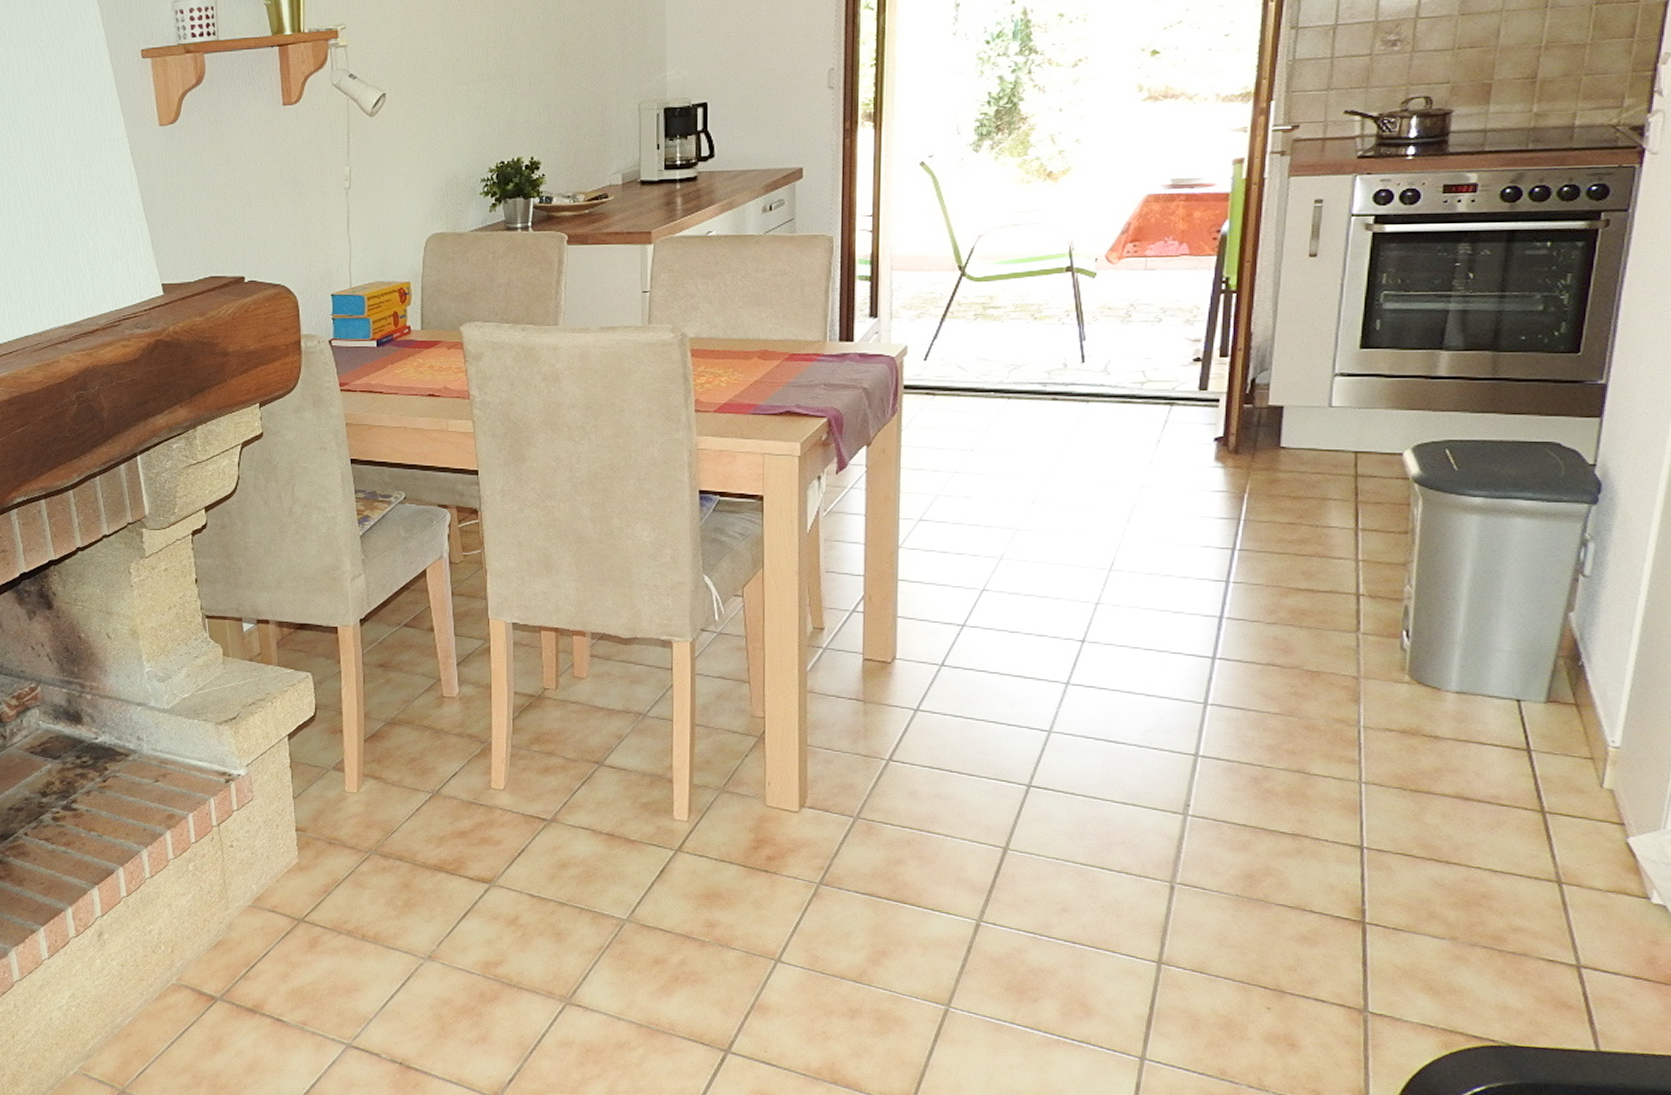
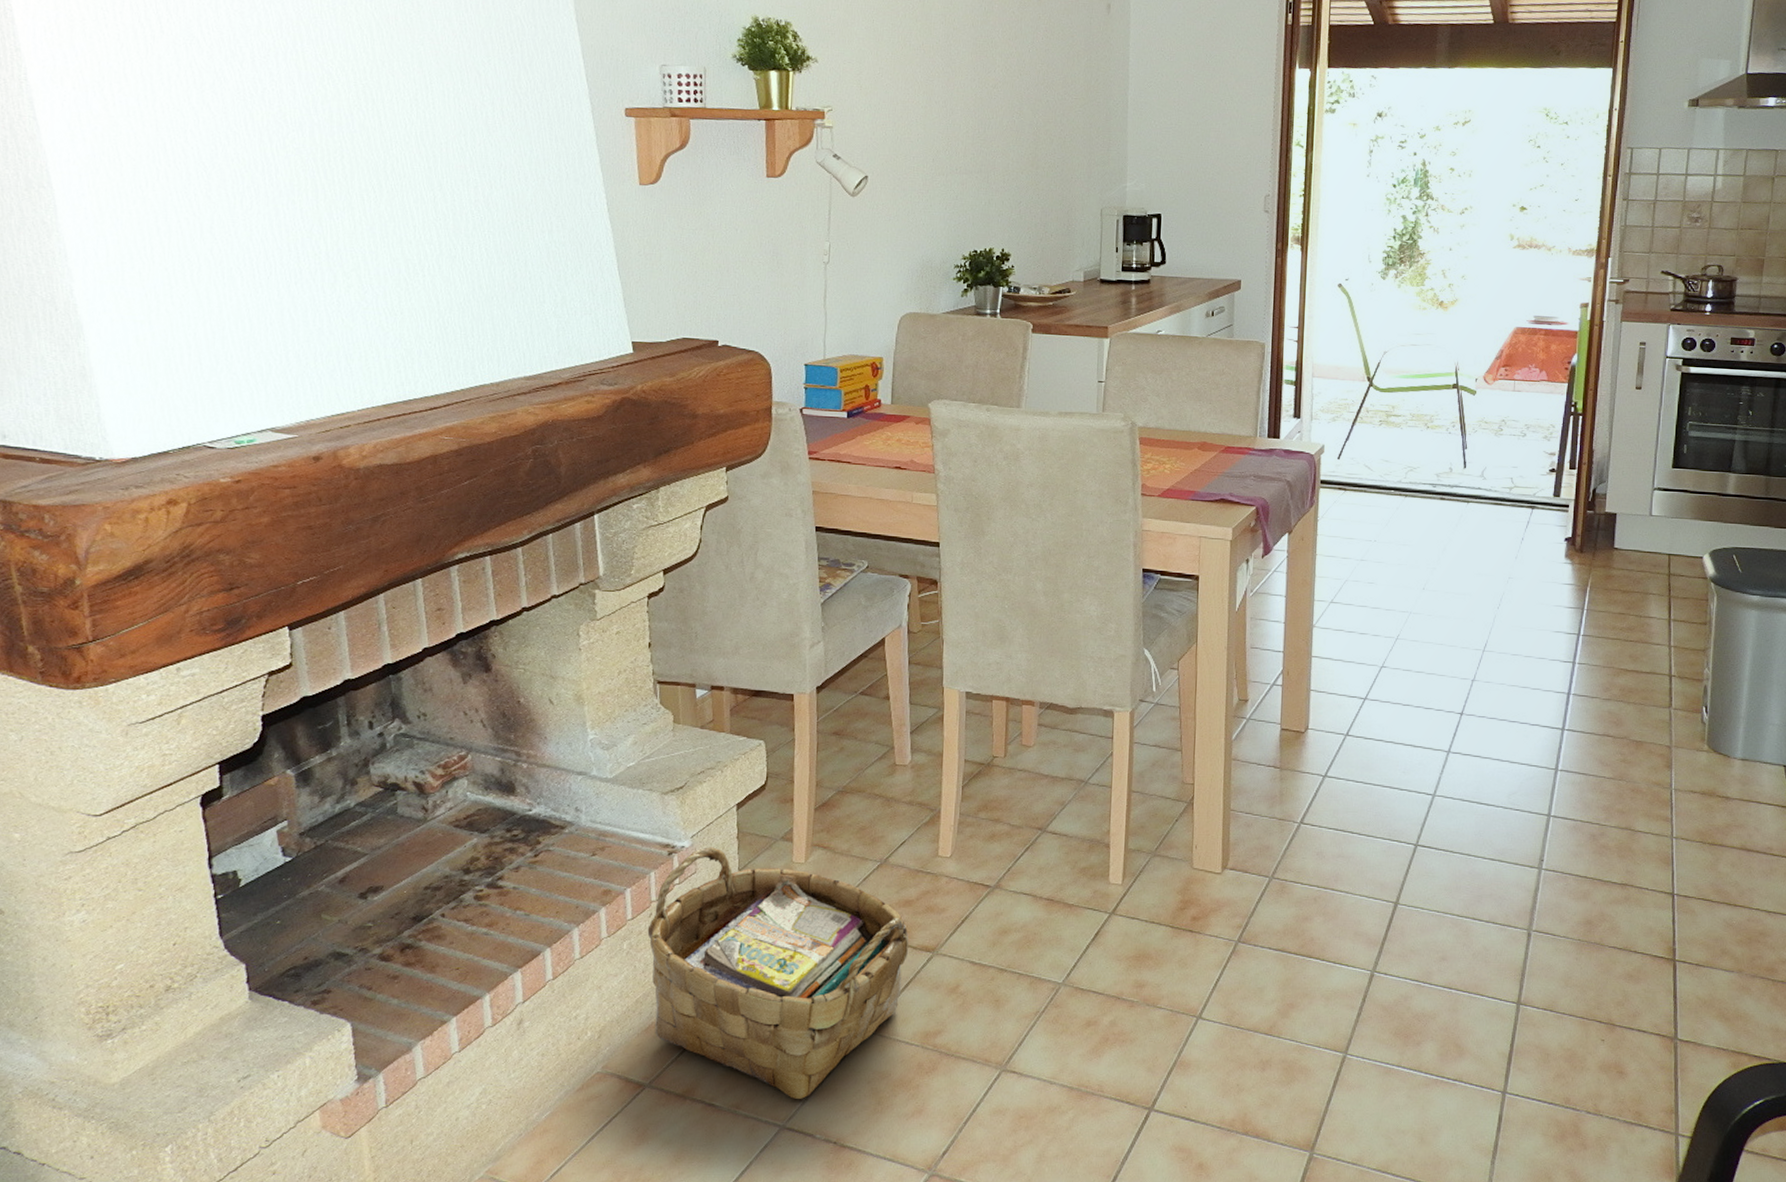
woven basket: none [210,775,466,1021] -> present [647,847,909,1100]

